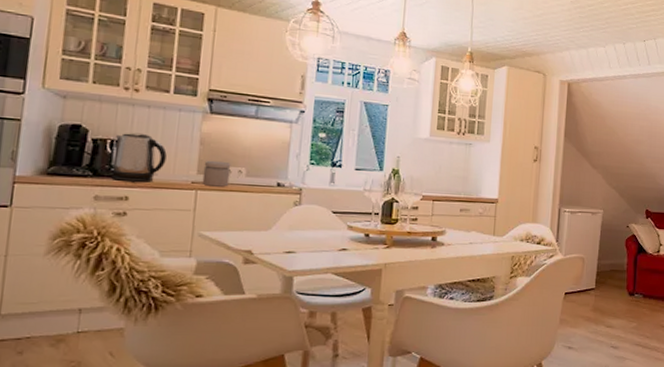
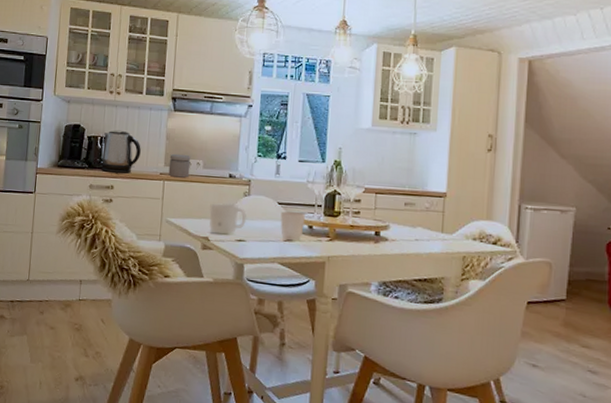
mug: none [252,213,298,247] -> present [208,202,247,235]
cup: none [334,220,361,250] -> present [280,211,305,242]

